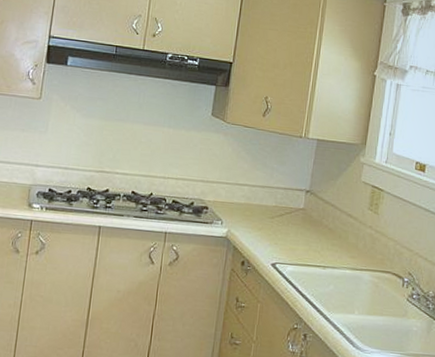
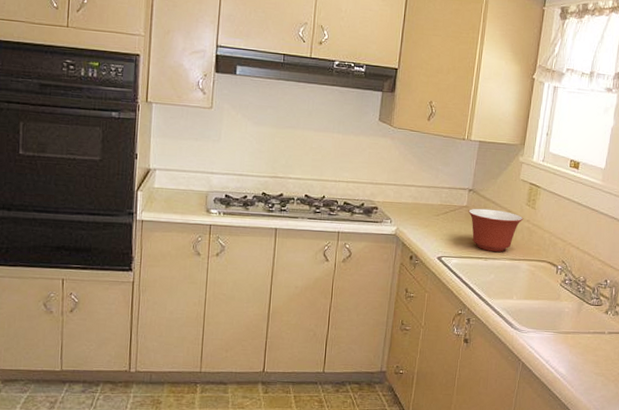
mixing bowl: none [305,211,366,260] -> present [468,208,524,252]

